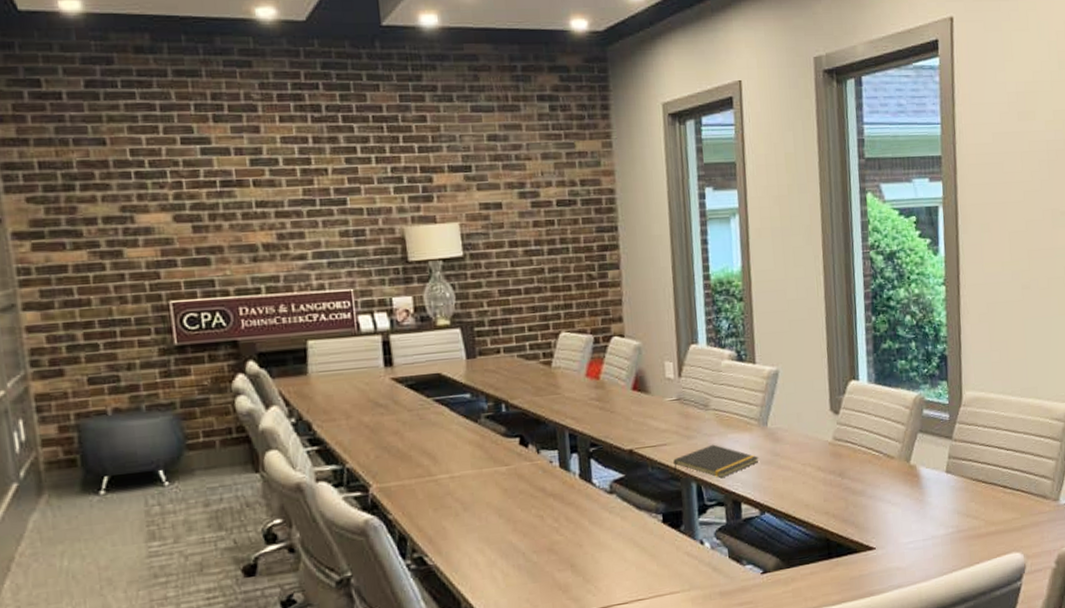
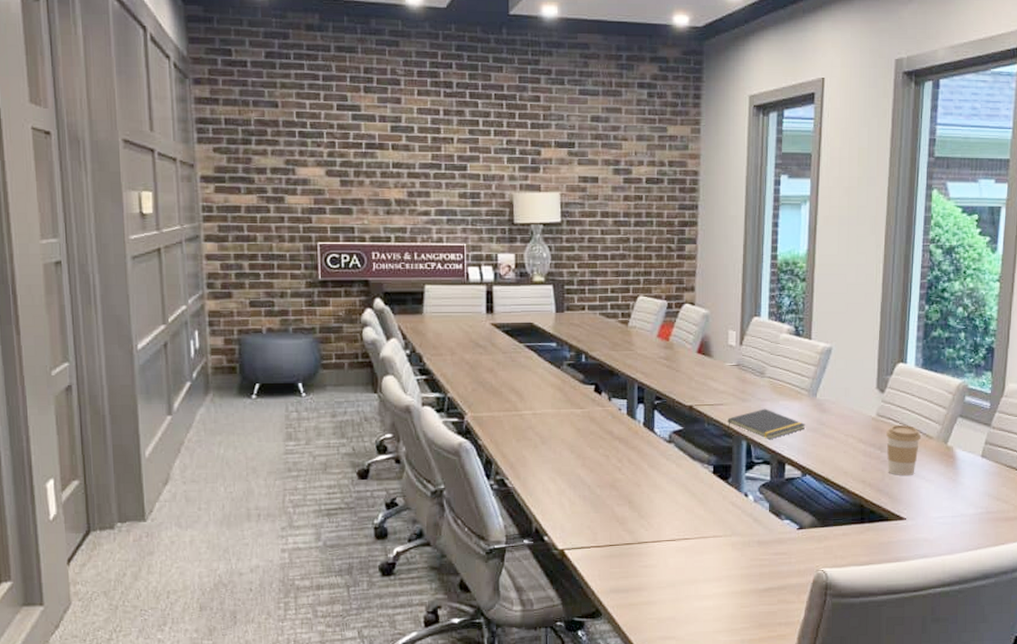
coffee cup: none [845,446,882,502] -> present [886,424,921,475]

